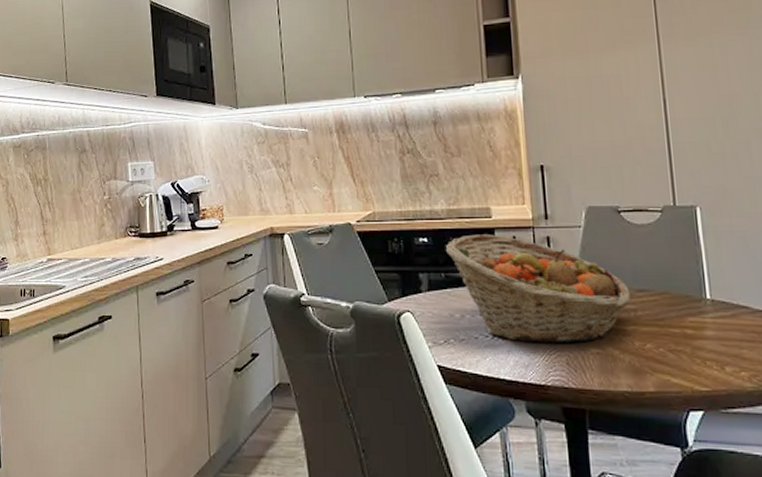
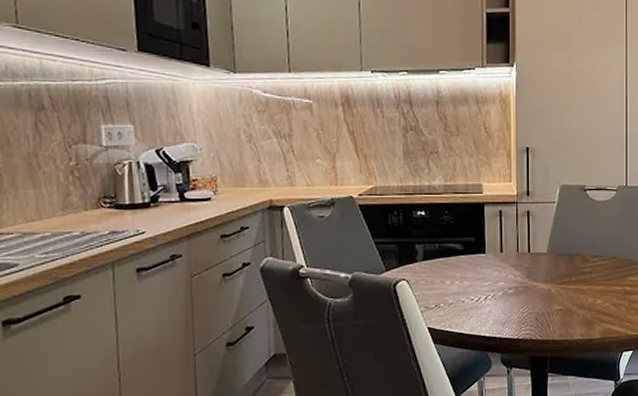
fruit basket: present [445,234,631,344] -> none [440,208,588,303]

